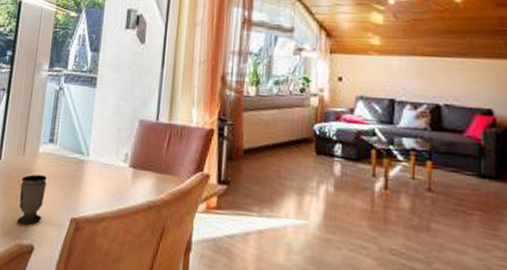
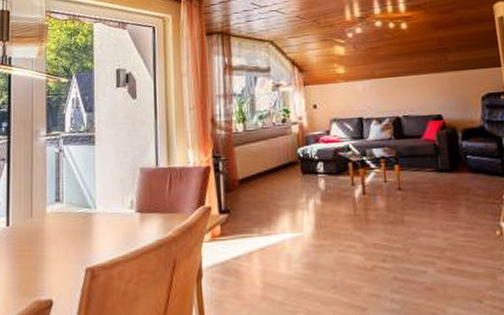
cup: present [16,174,47,225] -> none [32,233,58,282]

